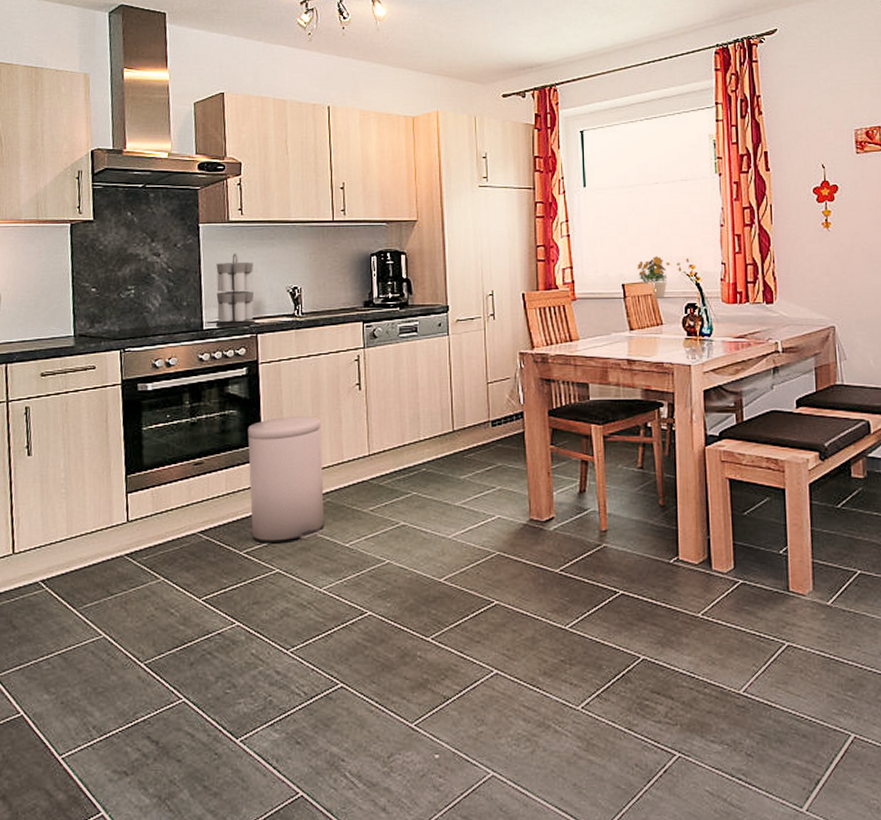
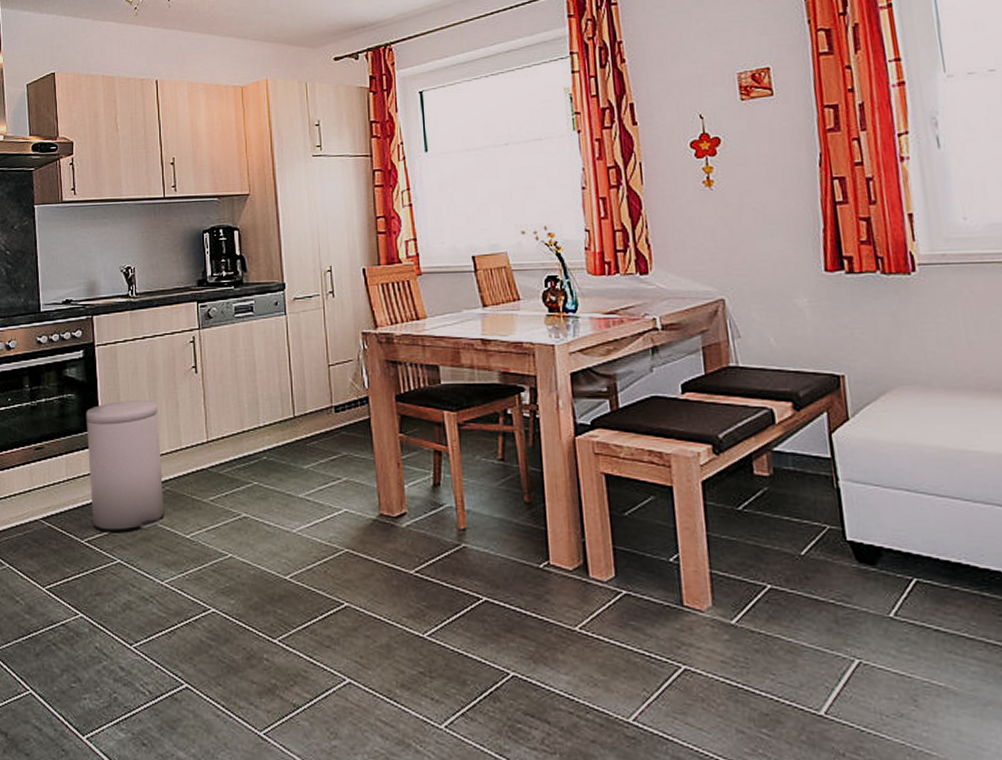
spice rack: present [215,253,256,328] -> none [51,233,92,310]
flowerpot: present [637,256,667,298] -> none [488,224,523,271]

